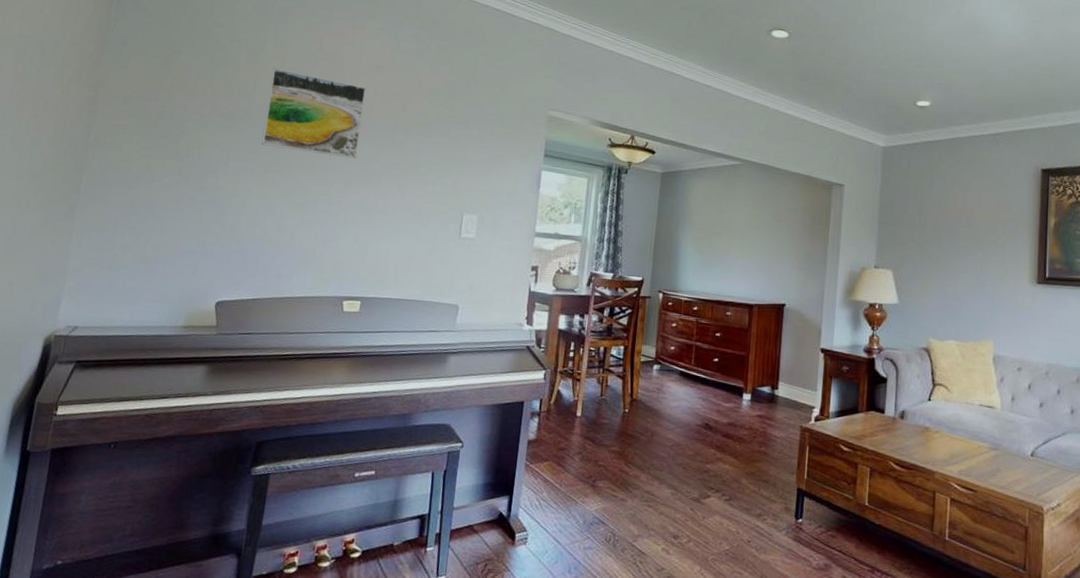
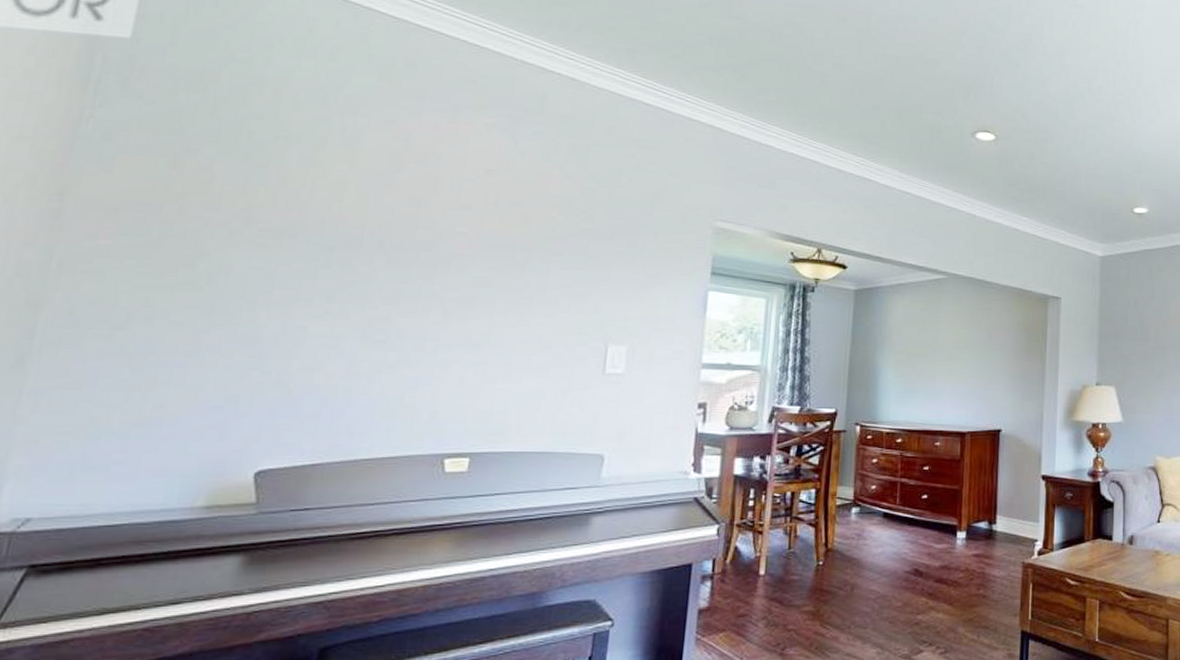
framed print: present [261,67,367,158] -> none [322,171,473,282]

